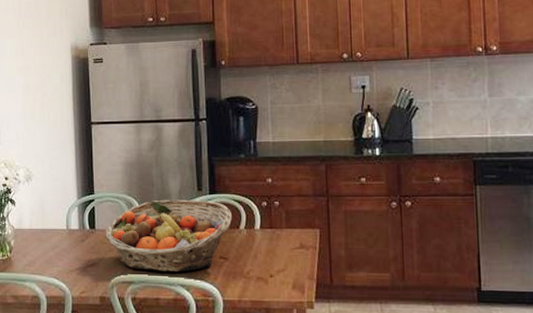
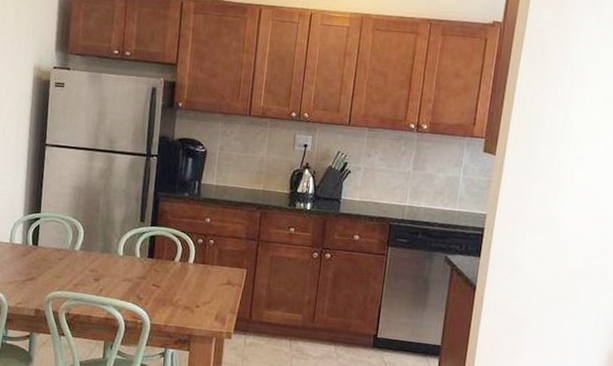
fruit basket: present [105,199,233,272] -> none [46,225,170,294]

